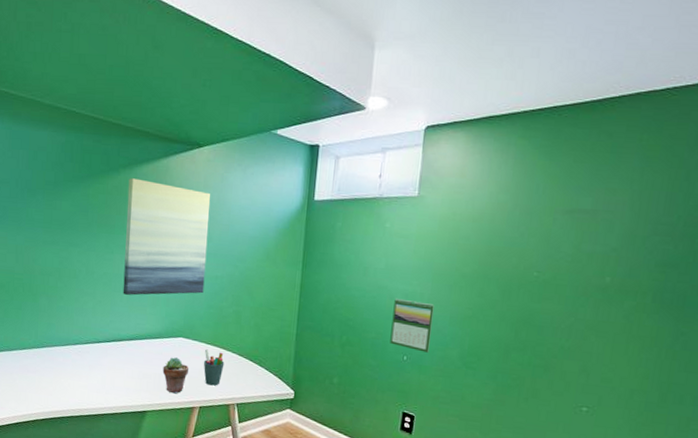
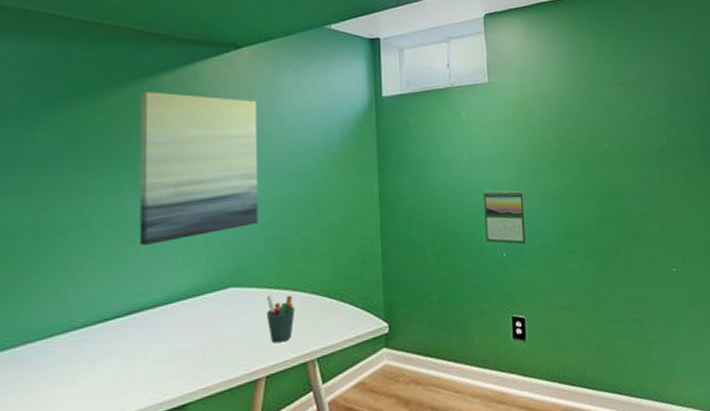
potted succulent: present [162,357,190,394] -> none [208,316,247,368]

